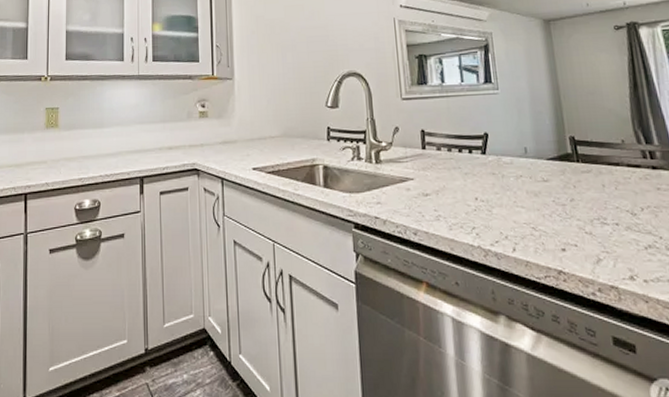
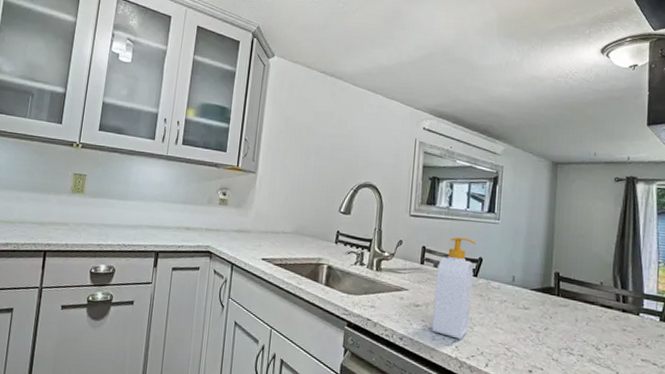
soap bottle: none [441,114,487,225] -> present [432,237,476,339]

